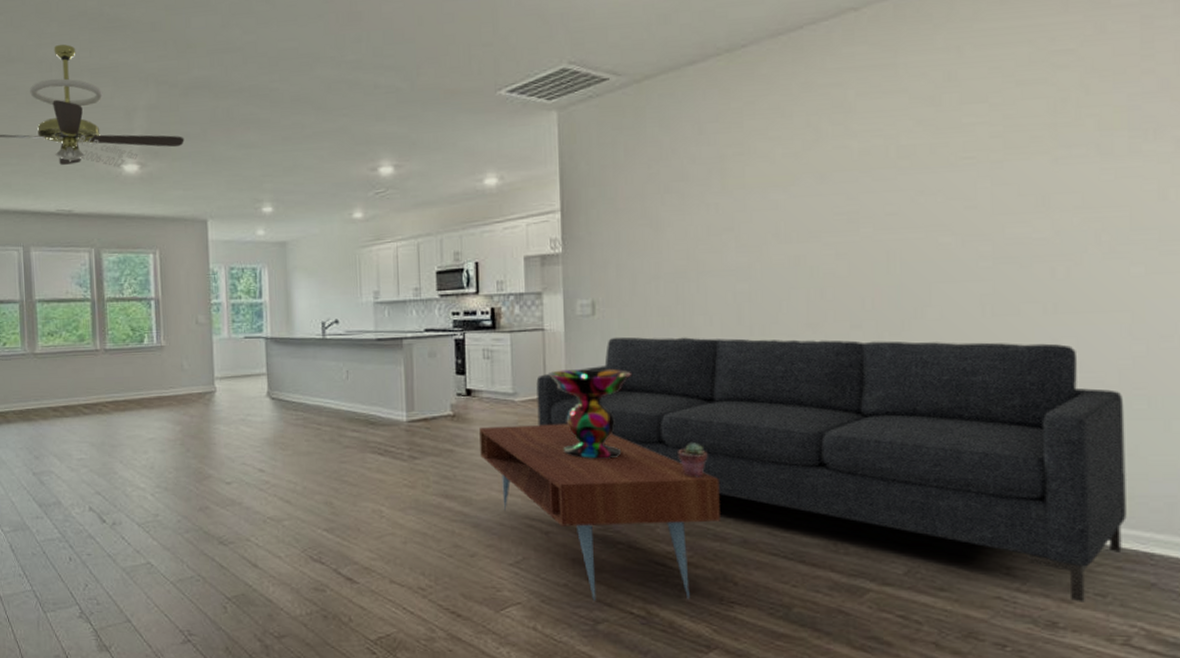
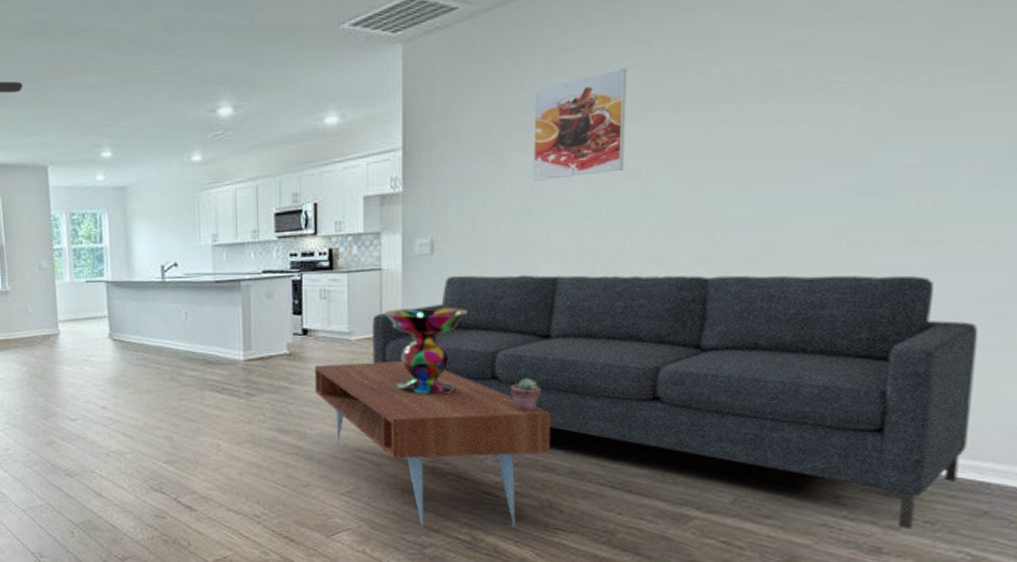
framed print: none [685,139,775,245] -> present [532,68,628,181]

